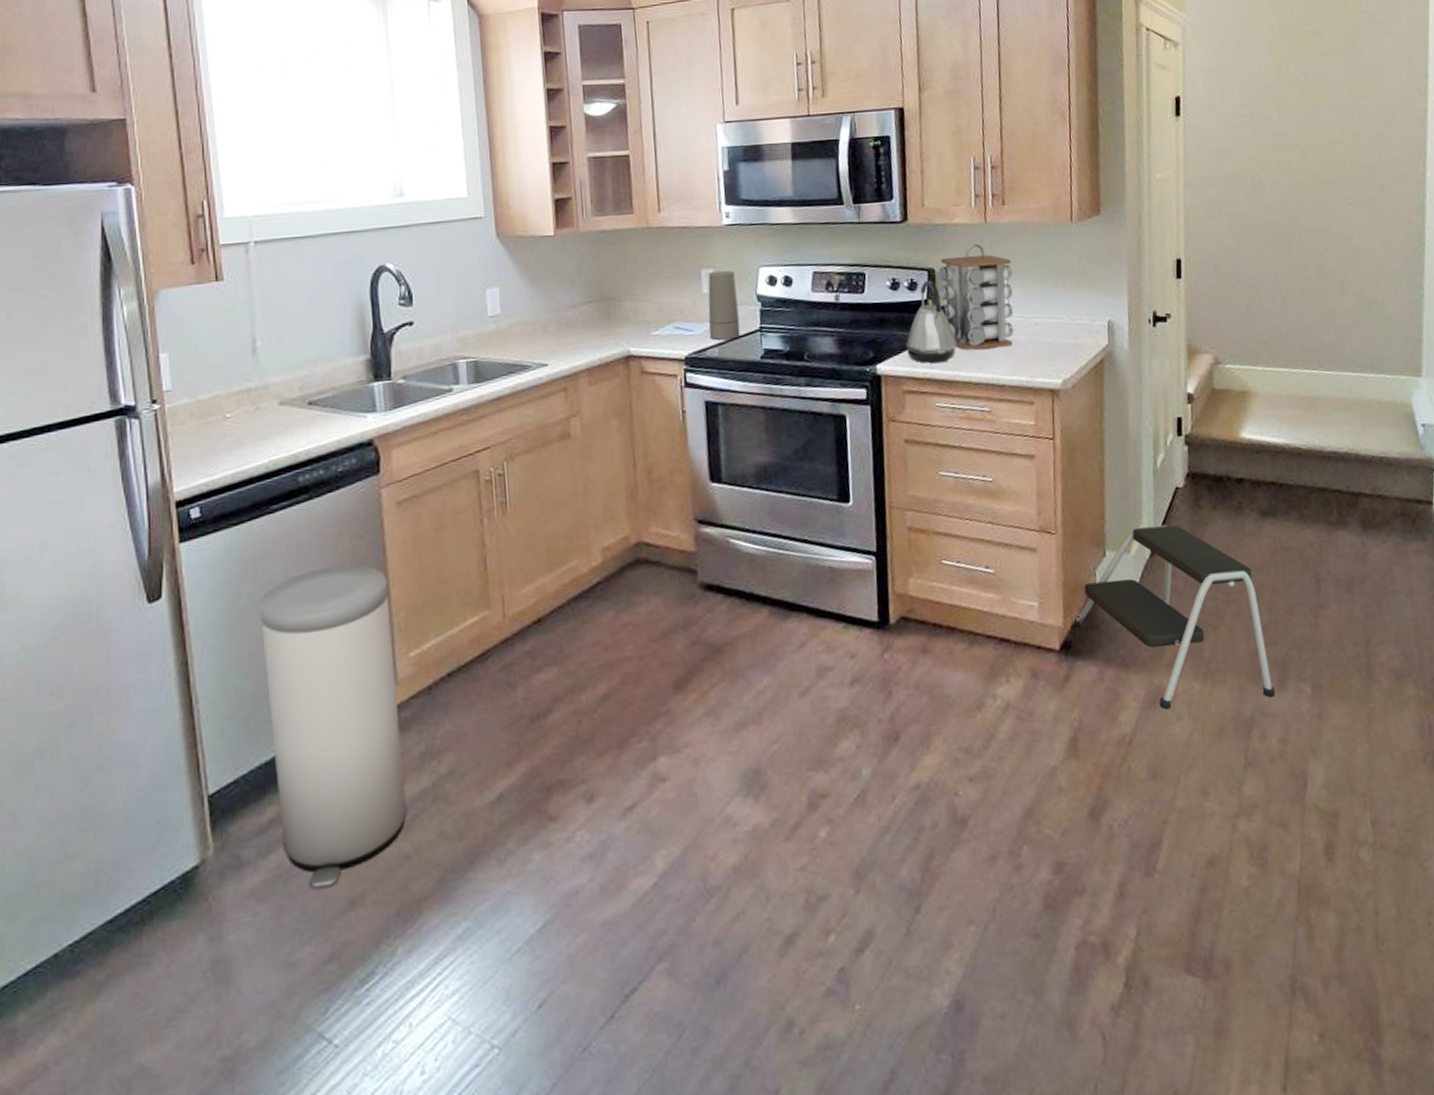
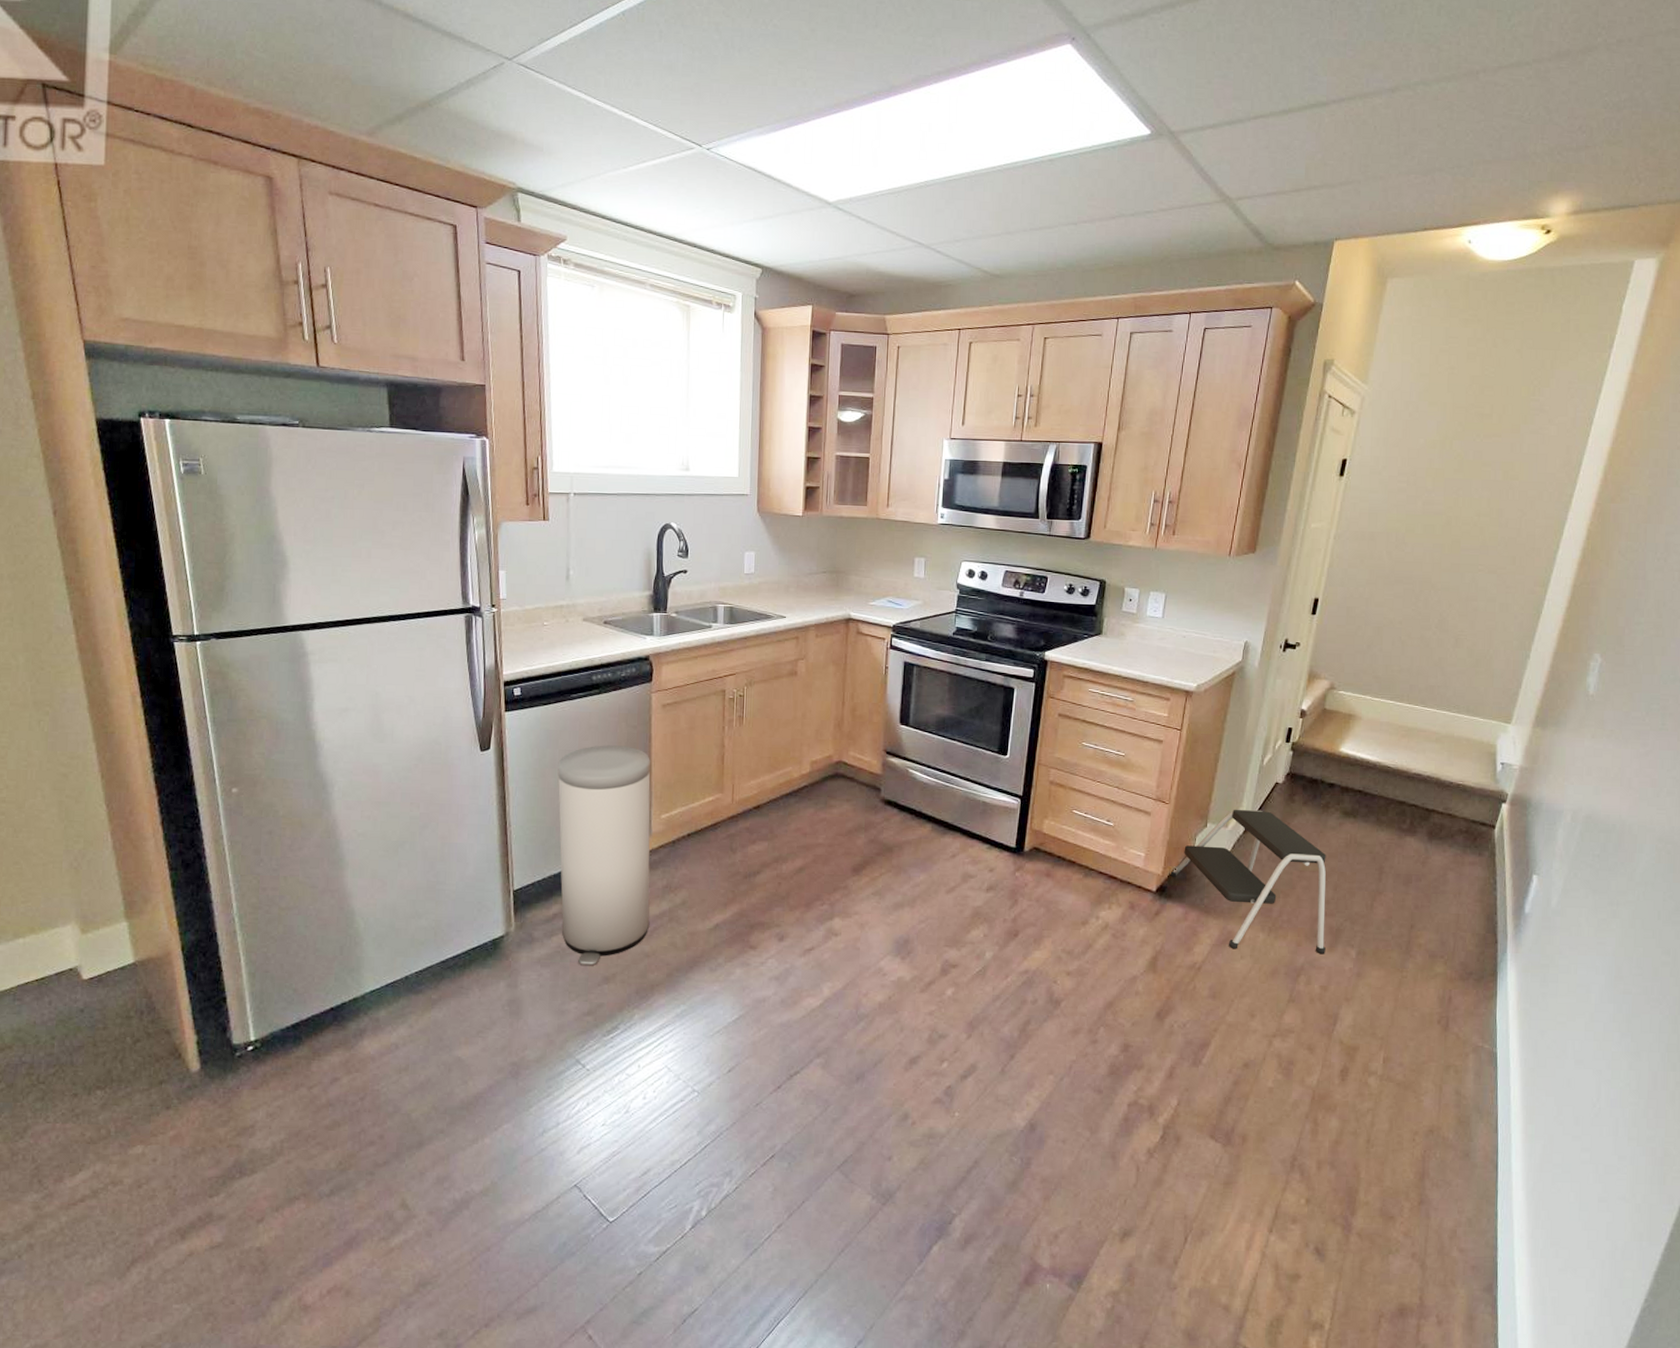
canister: present [708,270,741,341] -> none [914,560,941,616]
kettle: present [905,280,957,363] -> none [1072,589,1114,656]
spice rack: present [939,243,1014,351] -> none [1106,564,1172,652]

